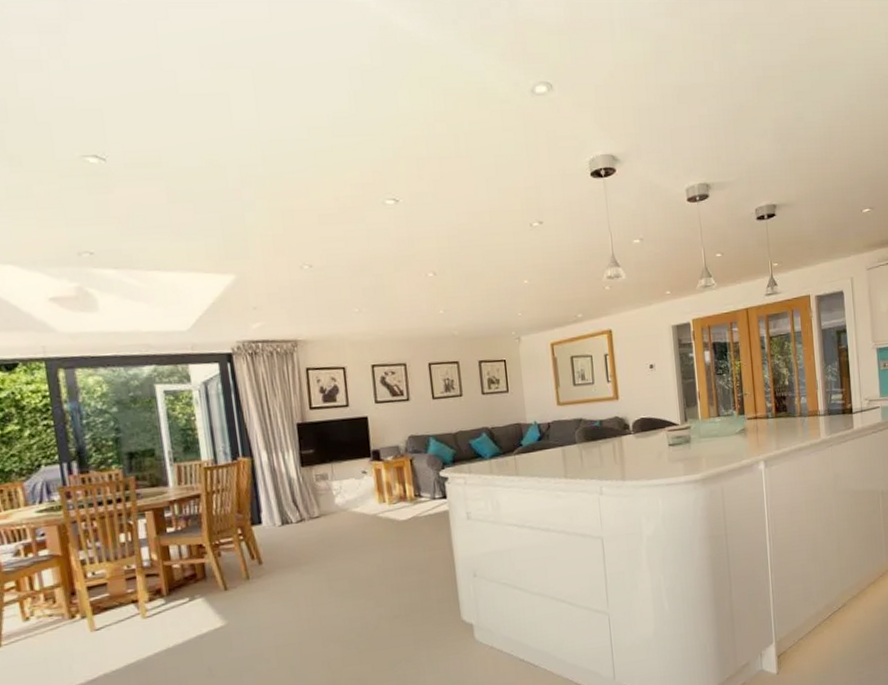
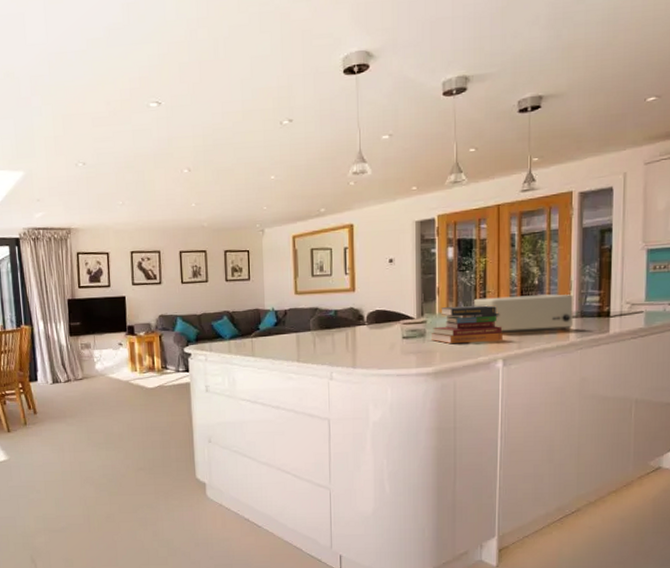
books: none [695,407,762,449] -> present [430,305,503,344]
toaster: none [733,393,822,435] -> present [474,294,574,333]

